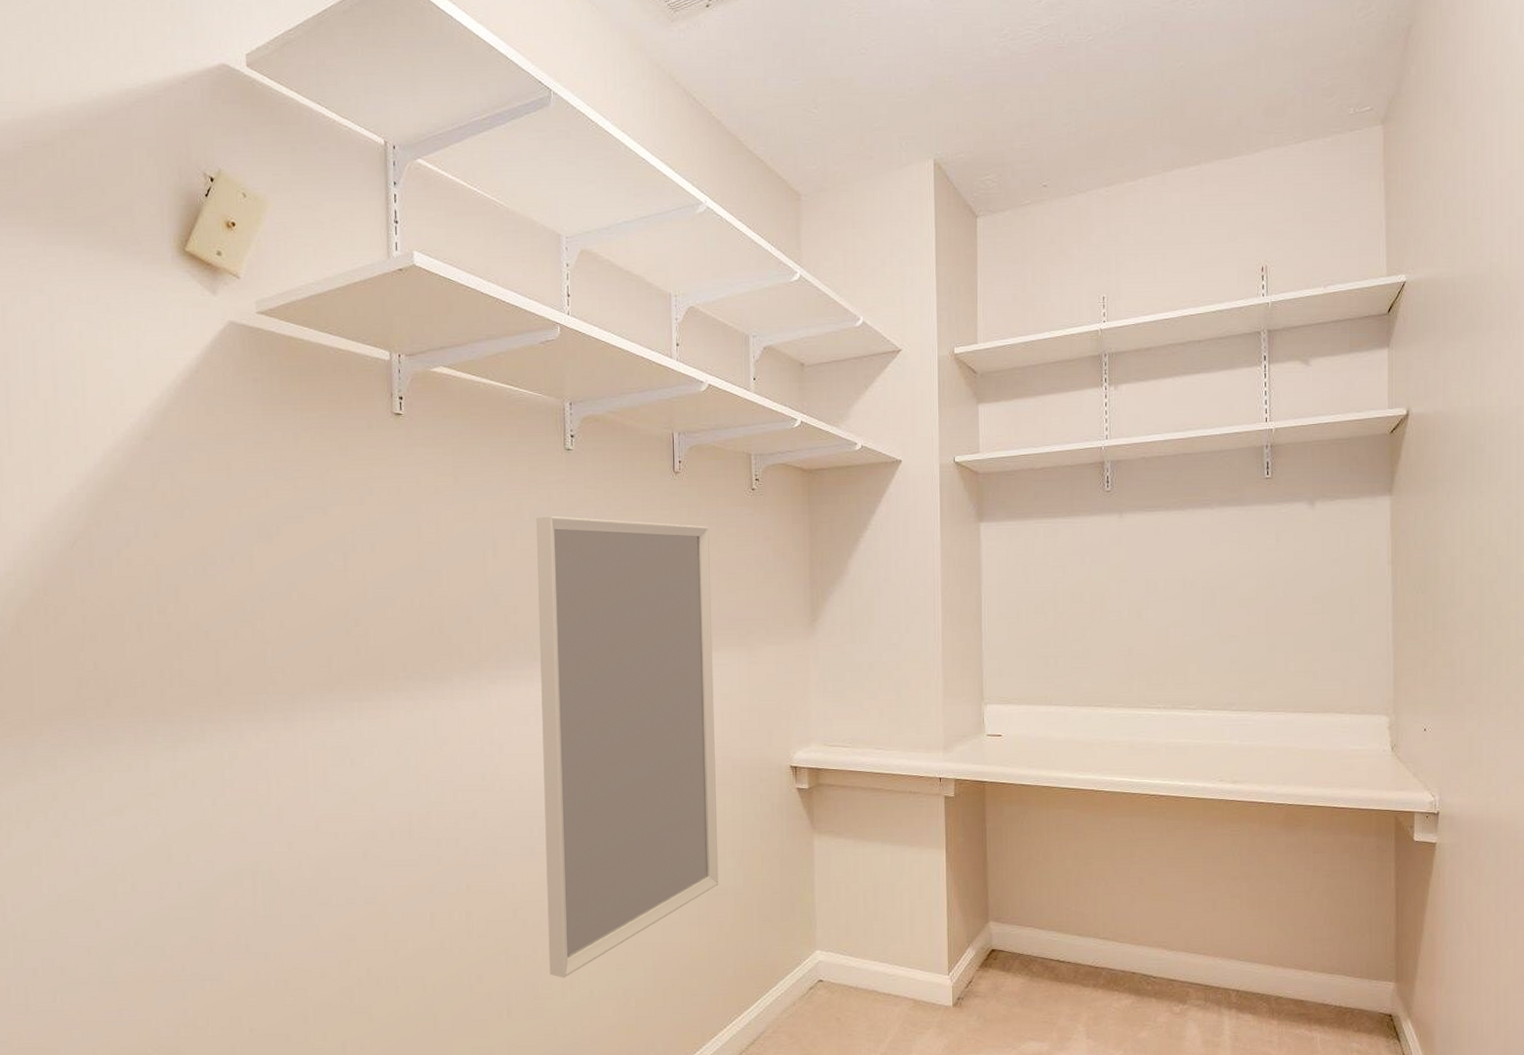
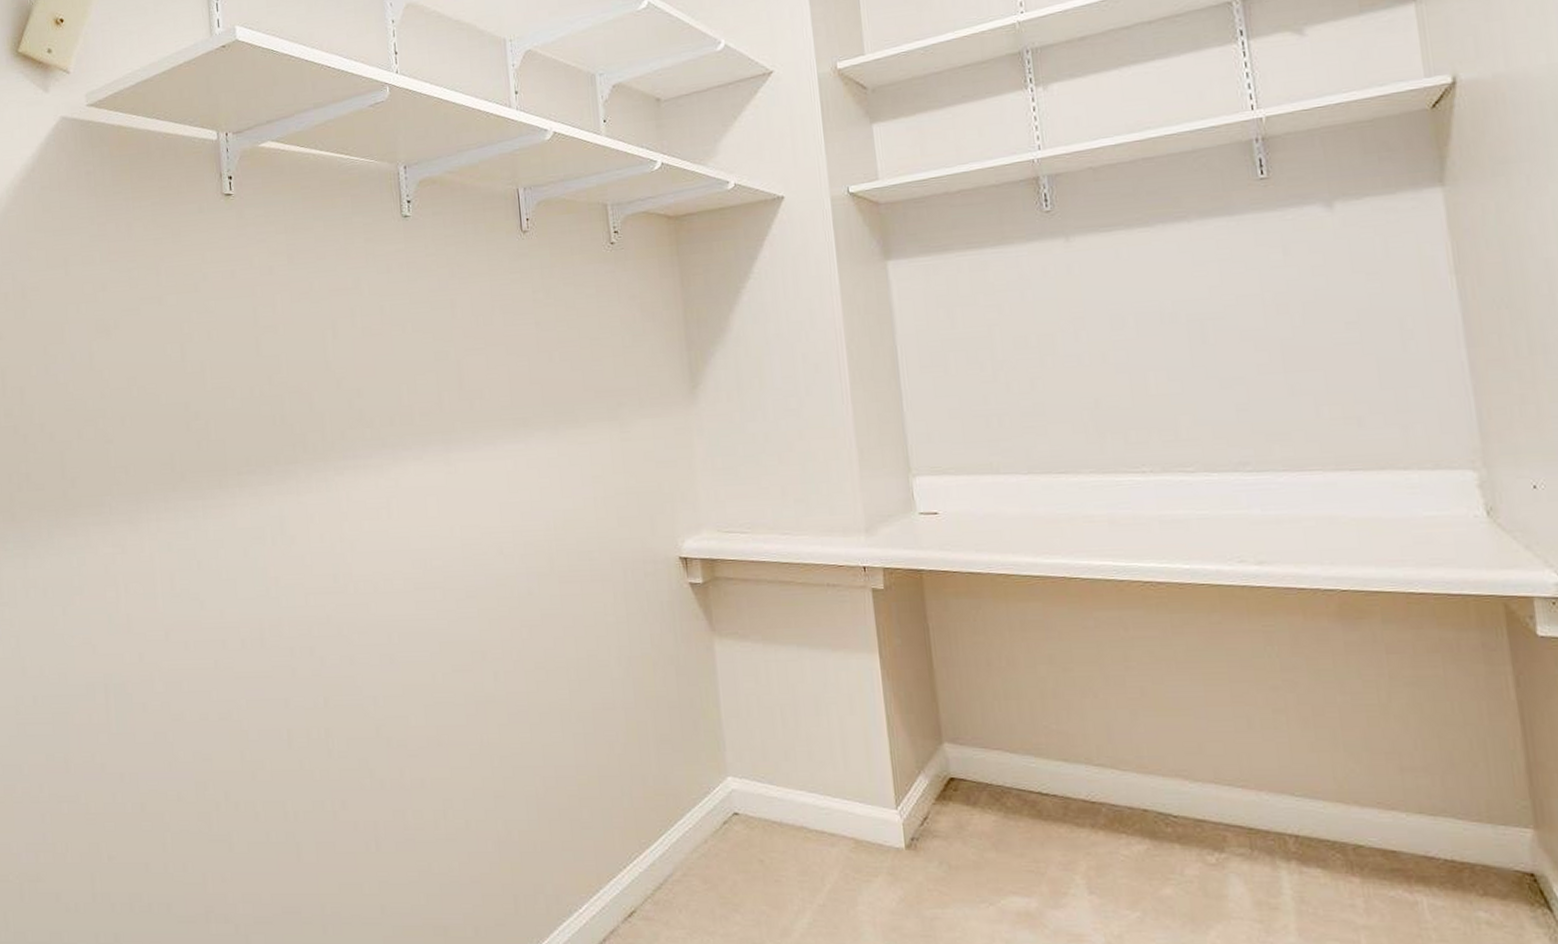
home mirror: present [536,515,719,978] -> none [376,288,606,806]

